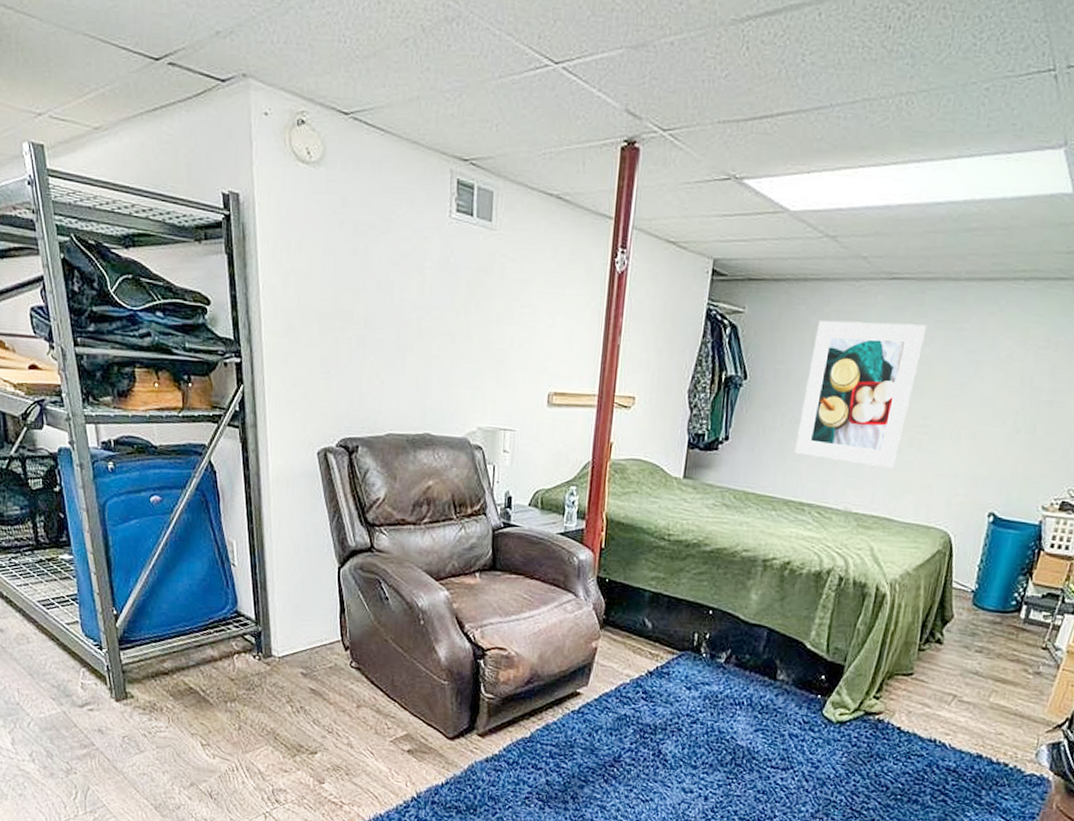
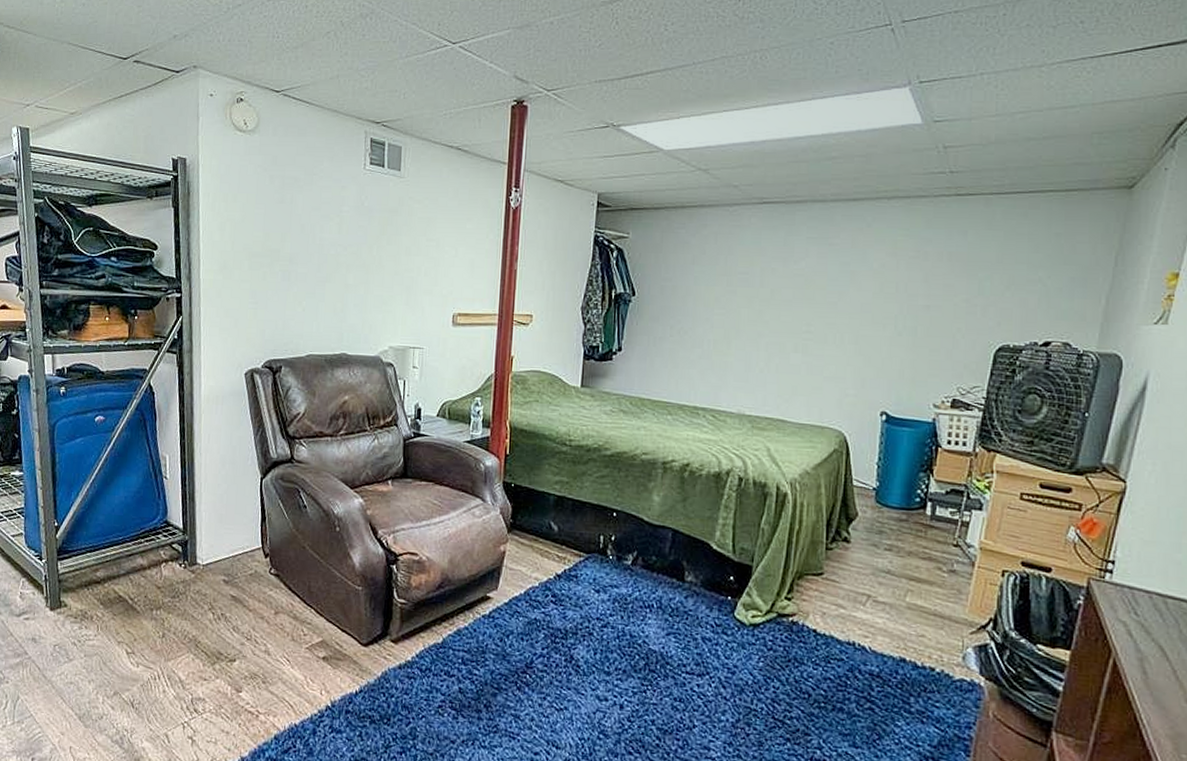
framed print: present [794,320,927,469] -> none [685,241,800,373]

